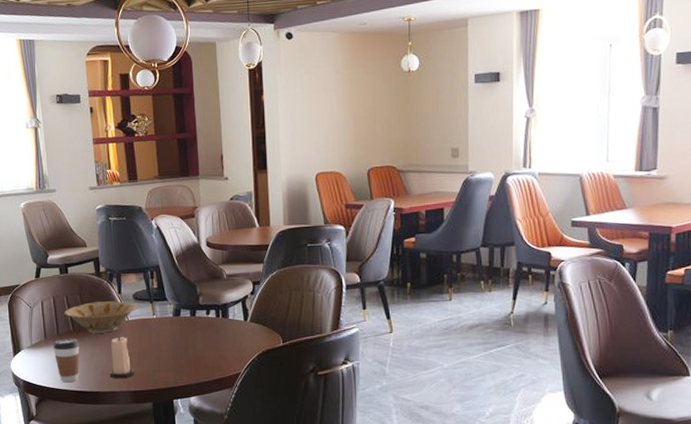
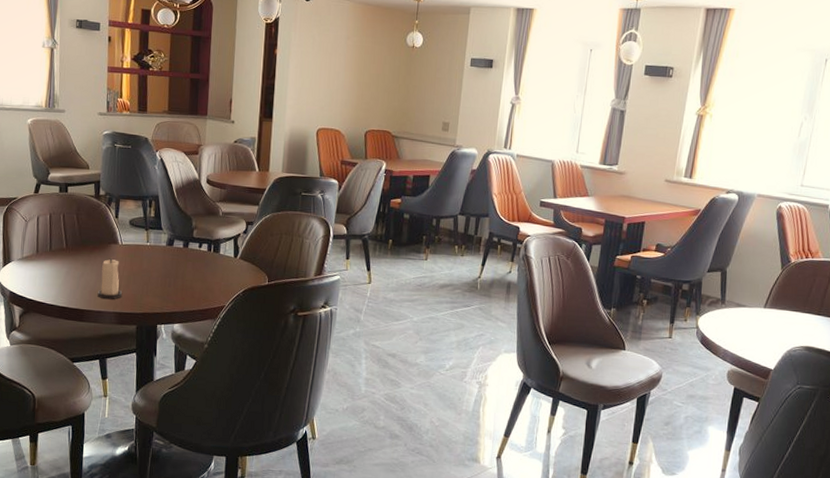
coffee cup: present [53,339,80,383] -> none [44,255,71,298]
bowl: present [64,301,138,334] -> none [59,223,133,254]

